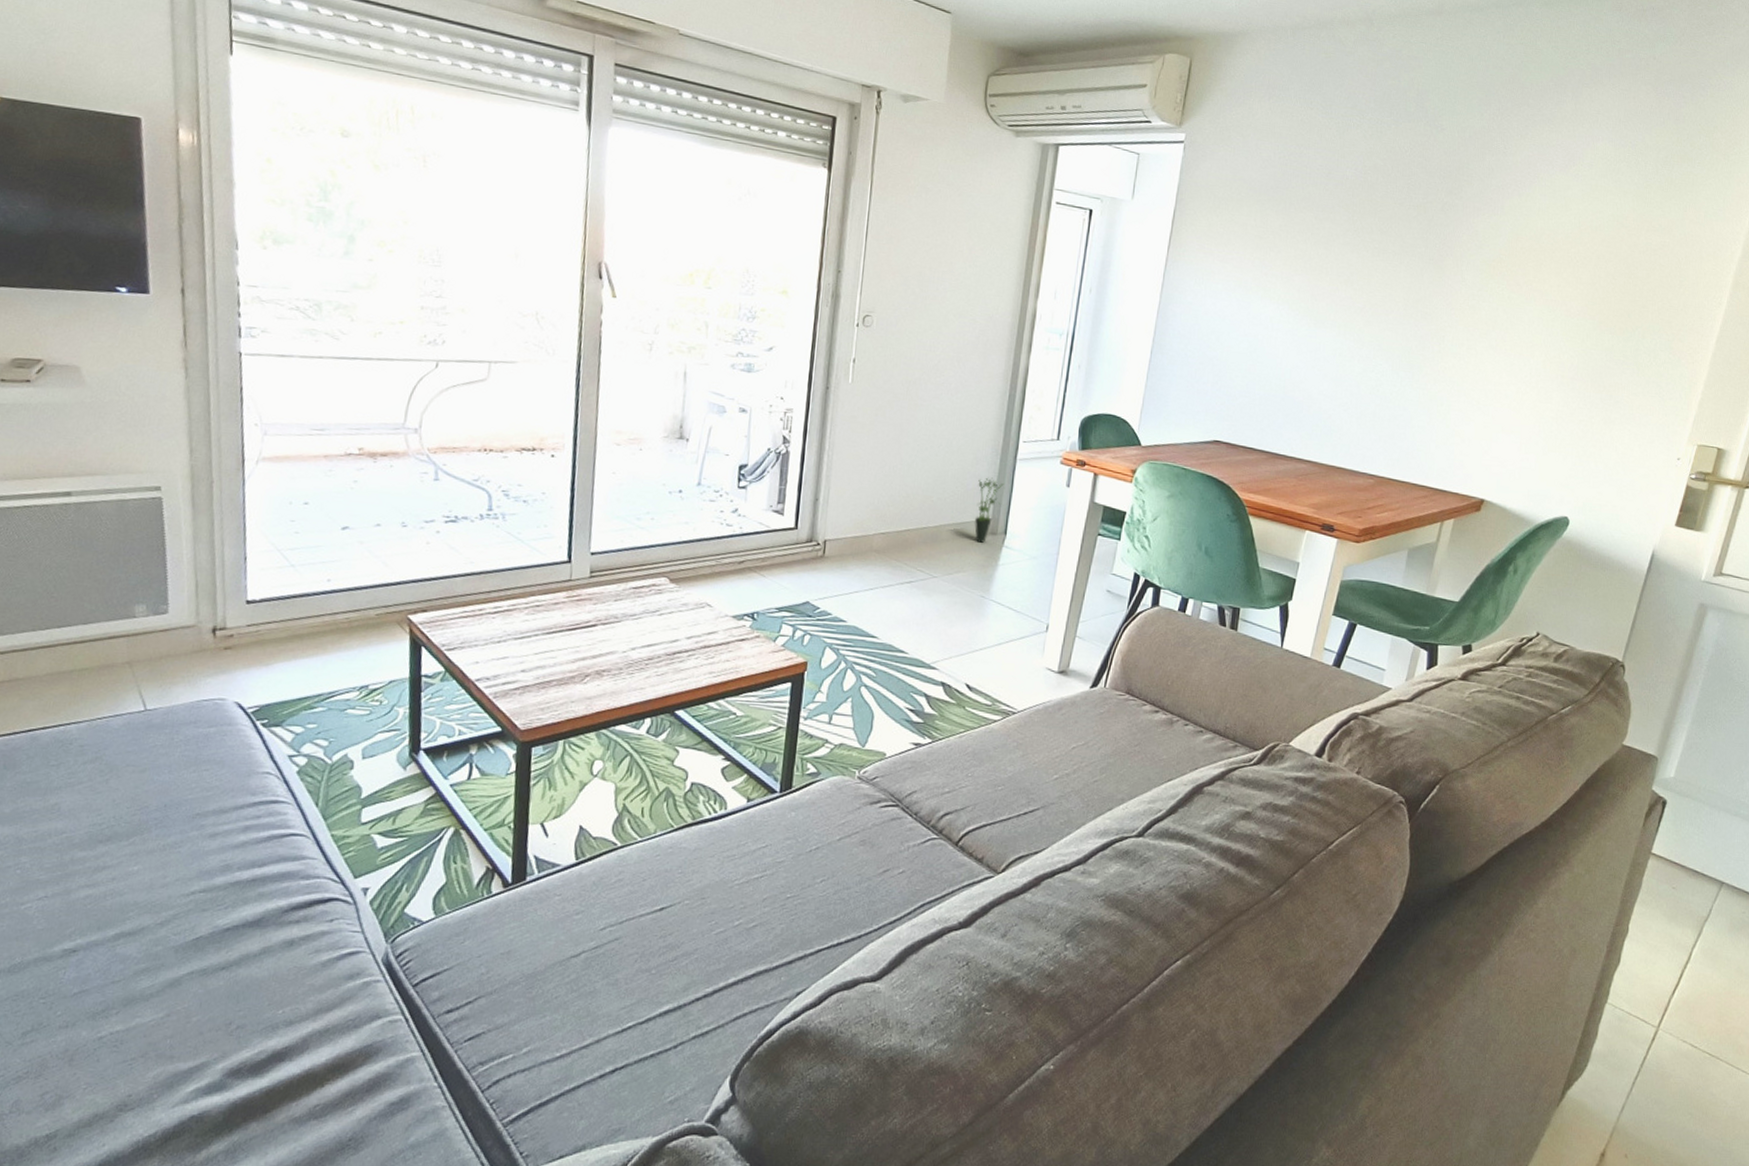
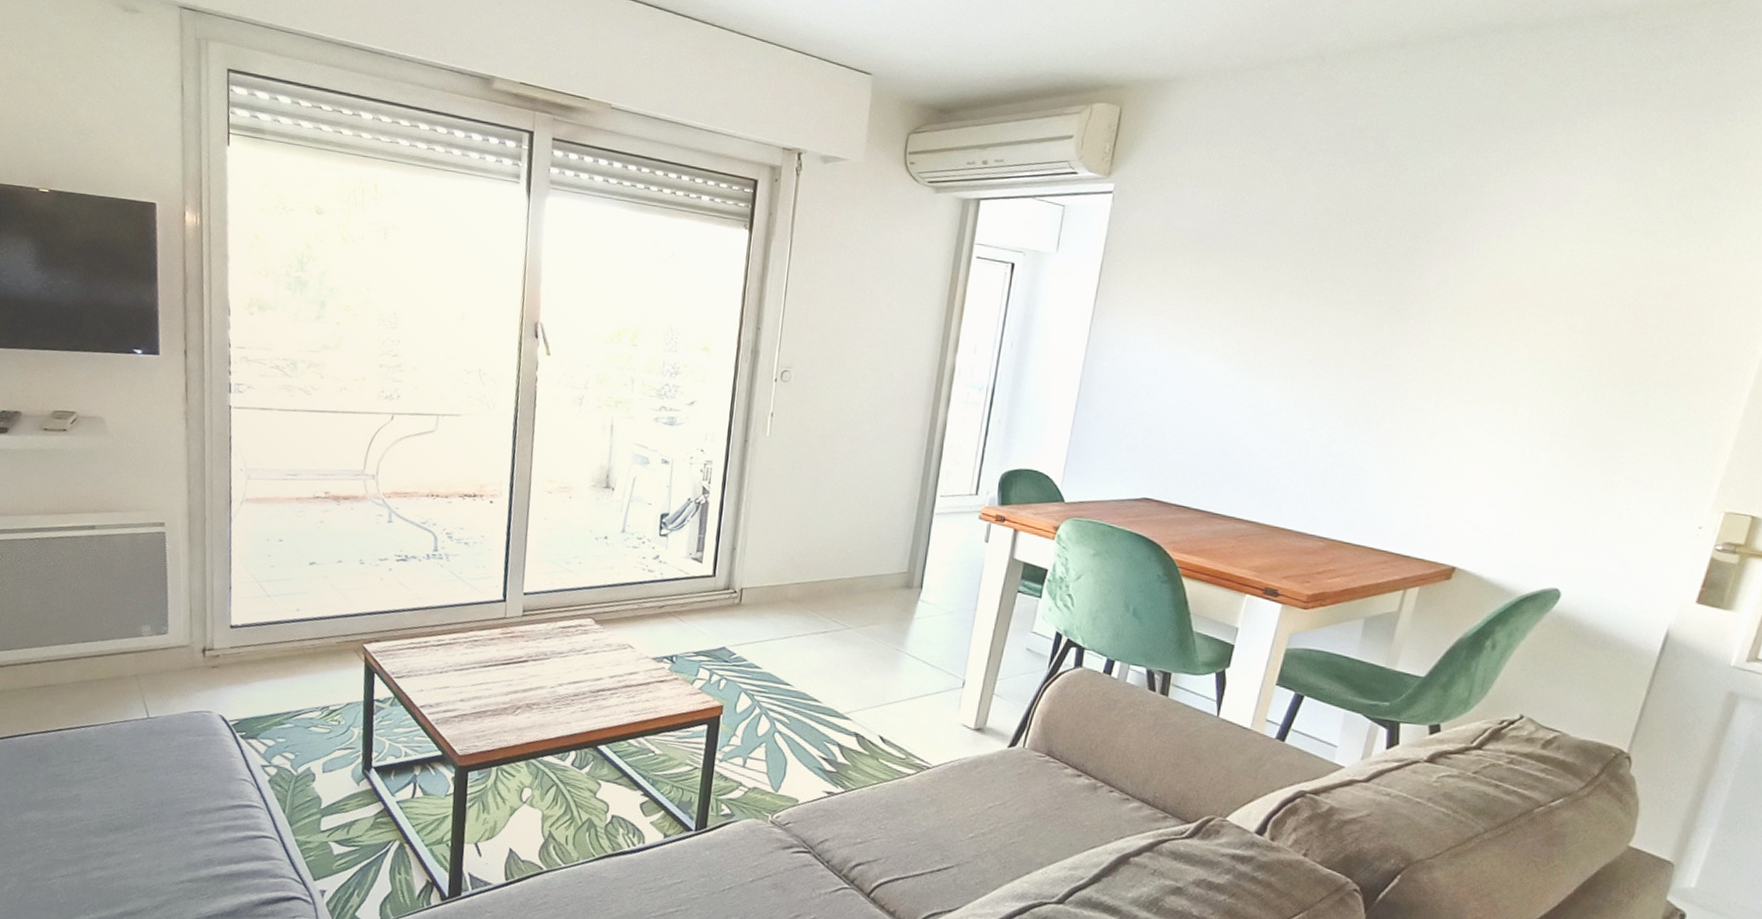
potted plant: present [974,477,1004,543] -> none [890,531,920,596]

